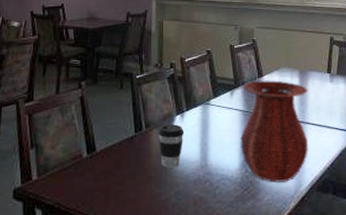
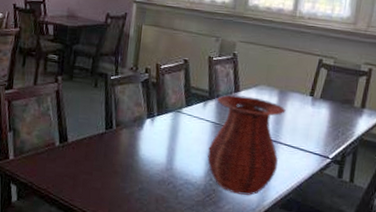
coffee cup: present [158,124,185,168] -> none [127,126,153,167]

